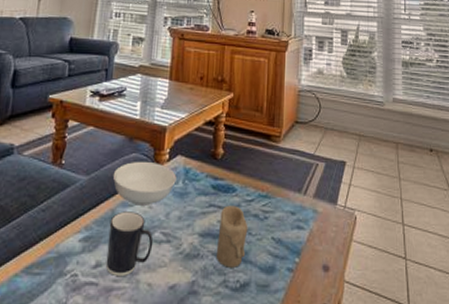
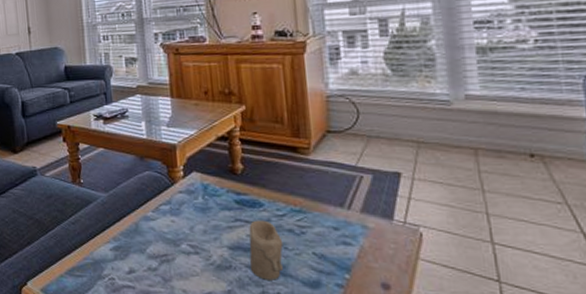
mug: present [105,211,154,277] -> none [135,225,182,283]
bowl: present [113,161,176,206] -> none [130,178,195,220]

